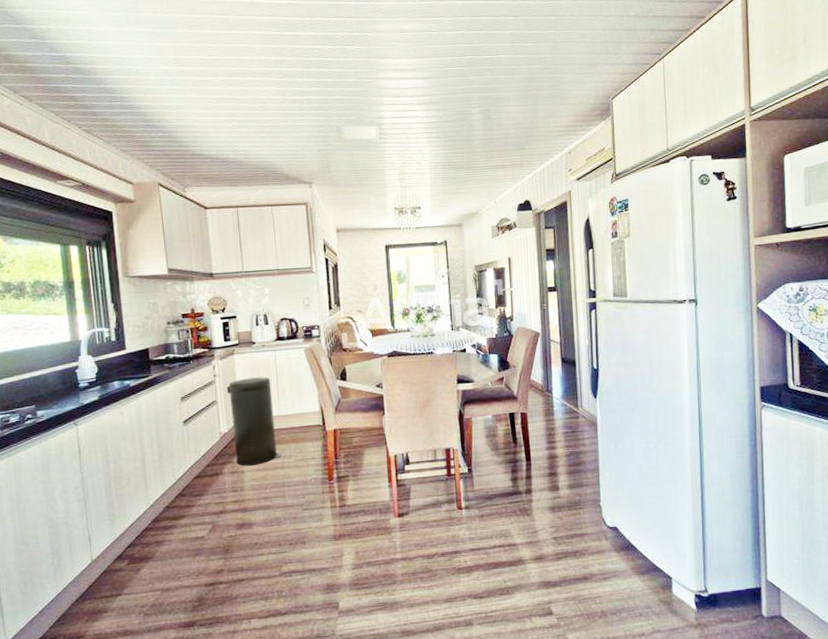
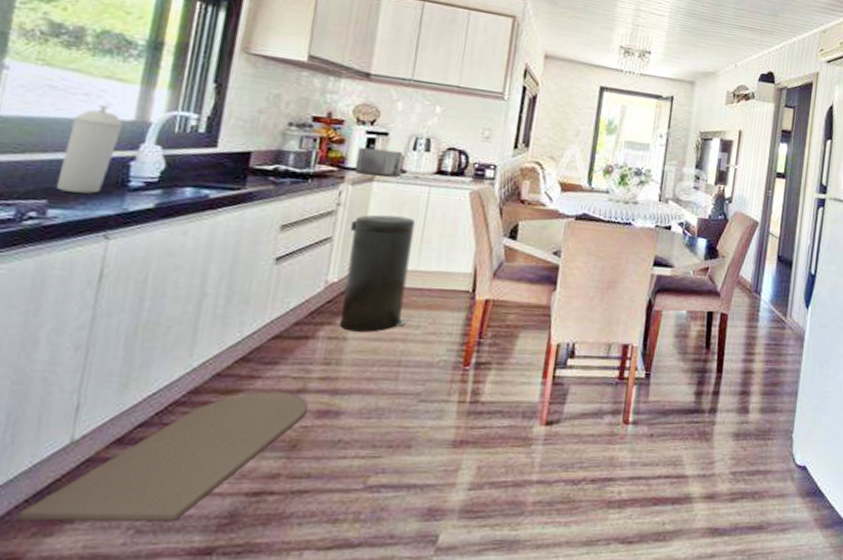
canister: none [35,333,66,398] -> present [55,104,125,194]
door mat: none [74,514,230,612] -> present [16,392,308,520]
toaster: none [218,328,251,351] -> present [354,147,403,177]

